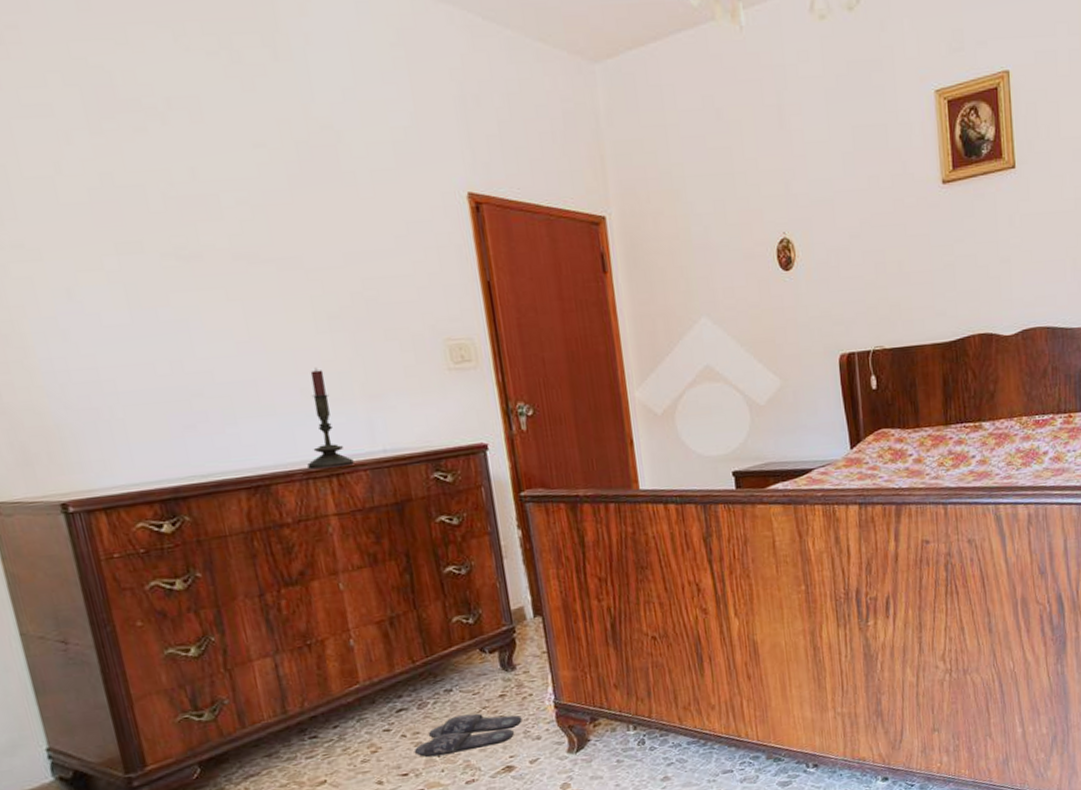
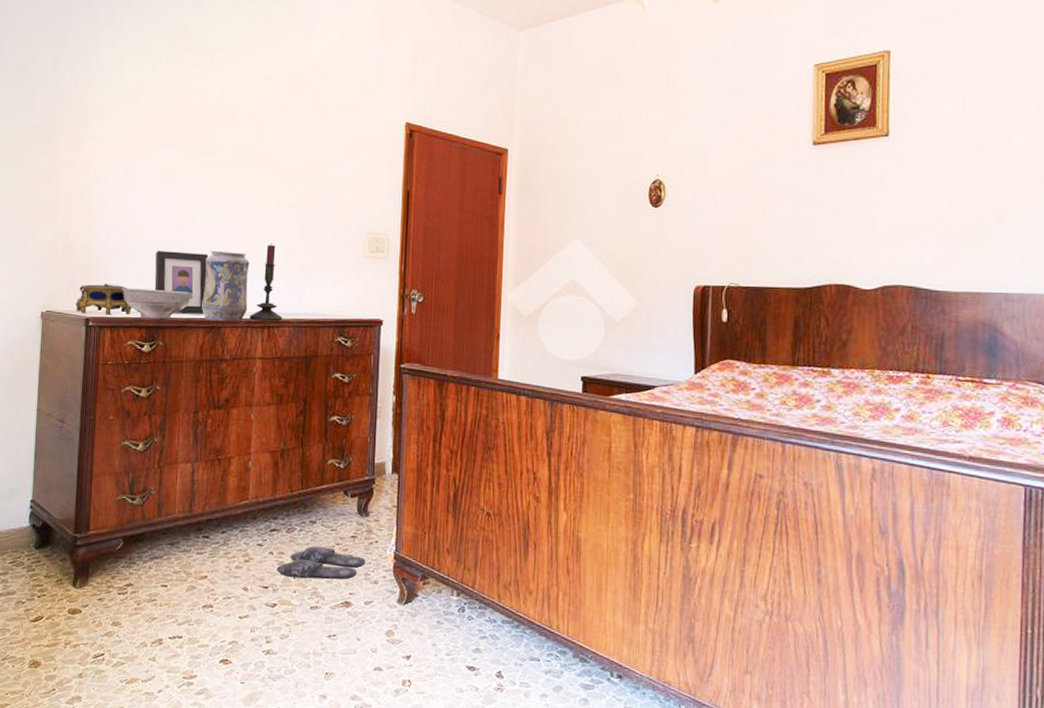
clock: none [38,451,131,498] -> present [75,284,132,315]
decorative bowl: none [106,446,219,491] -> present [121,288,193,320]
picture frame: none [146,393,241,479] -> present [154,250,209,315]
decorative vase: none [224,385,303,479] -> present [202,250,250,322]

